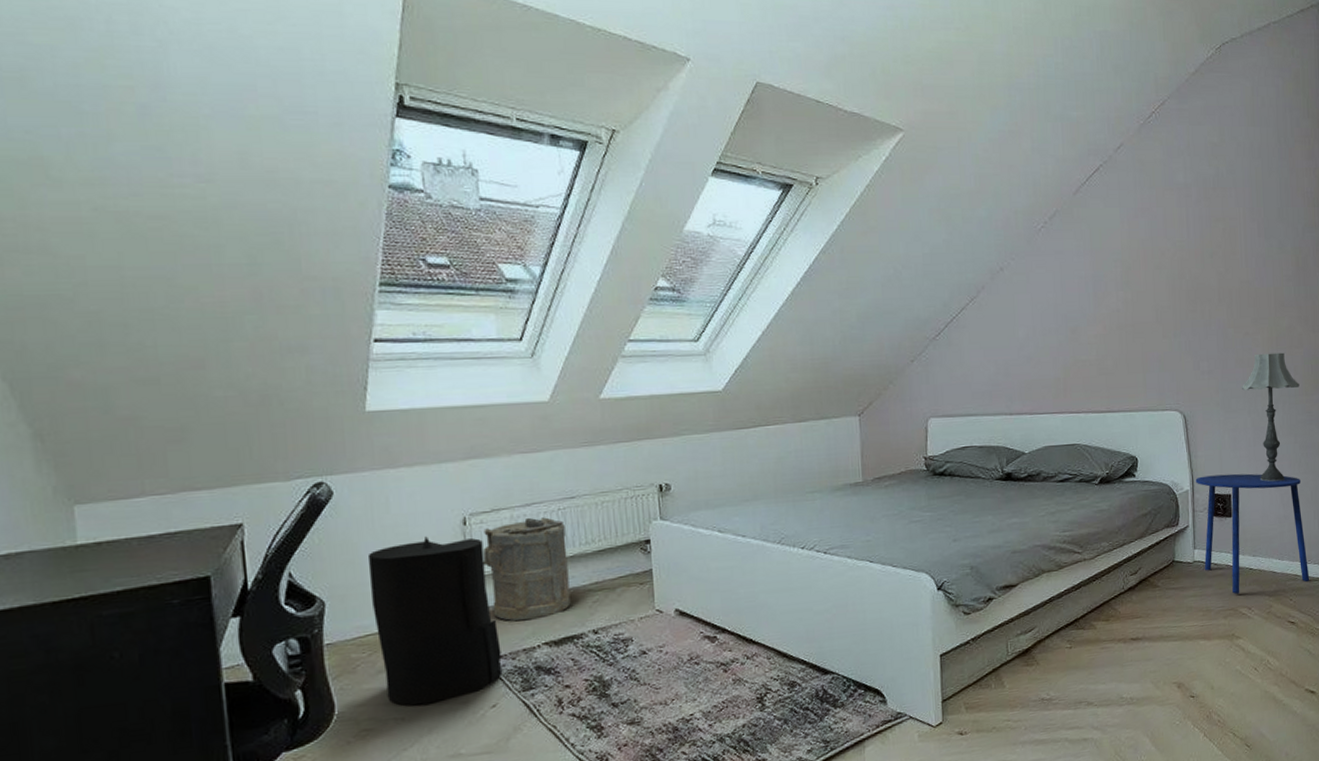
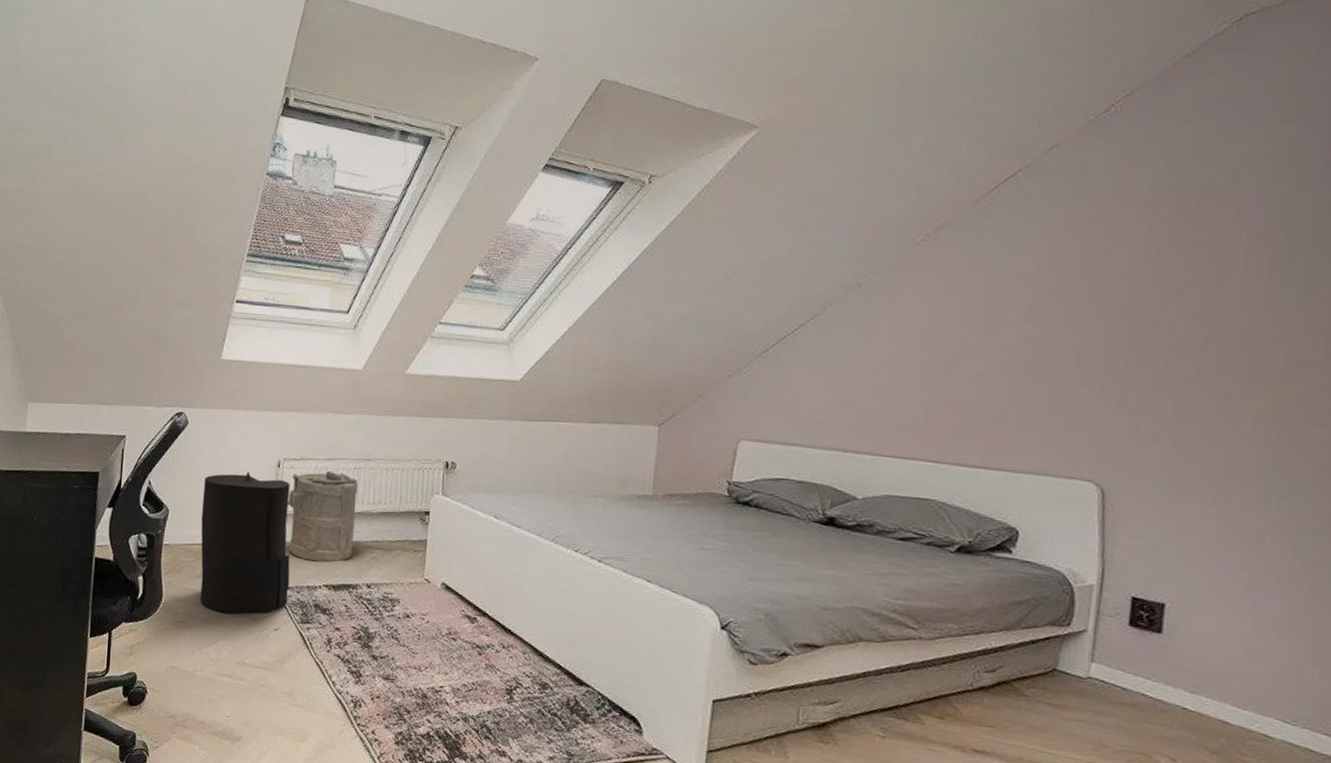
side table: present [1195,473,1310,595] -> none [1105,571,1295,751]
table lamp: present [1242,352,1300,482] -> none [1207,426,1315,604]

